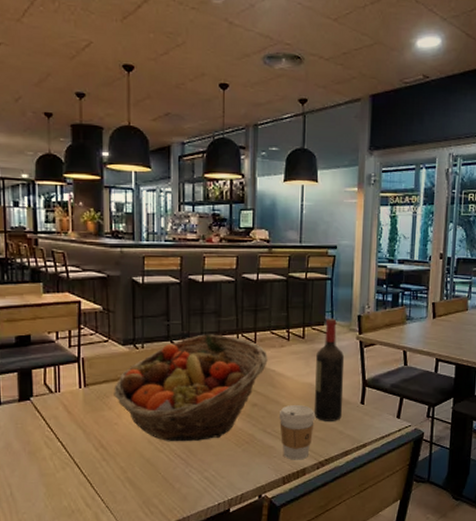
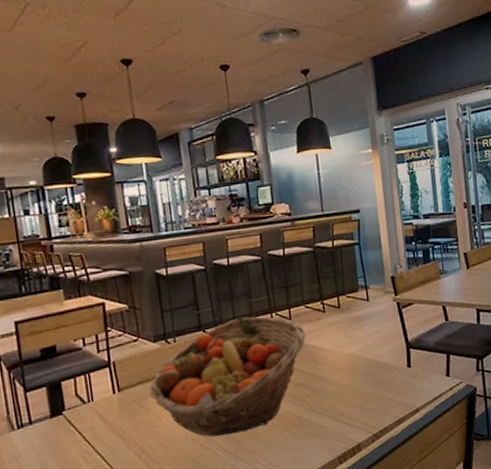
coffee cup: present [278,405,316,460] -> none [325,377,364,437]
wine bottle: present [315,318,345,421] -> none [354,283,391,391]

